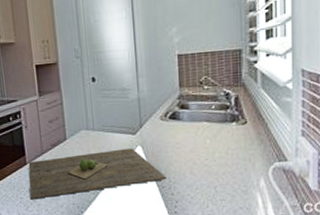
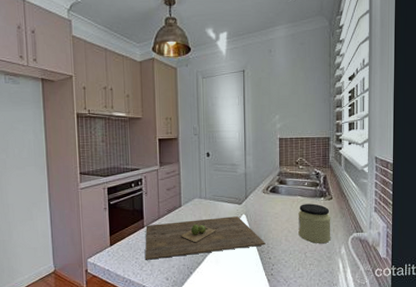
jar: none [205,129,246,176] -> present [298,203,331,244]

